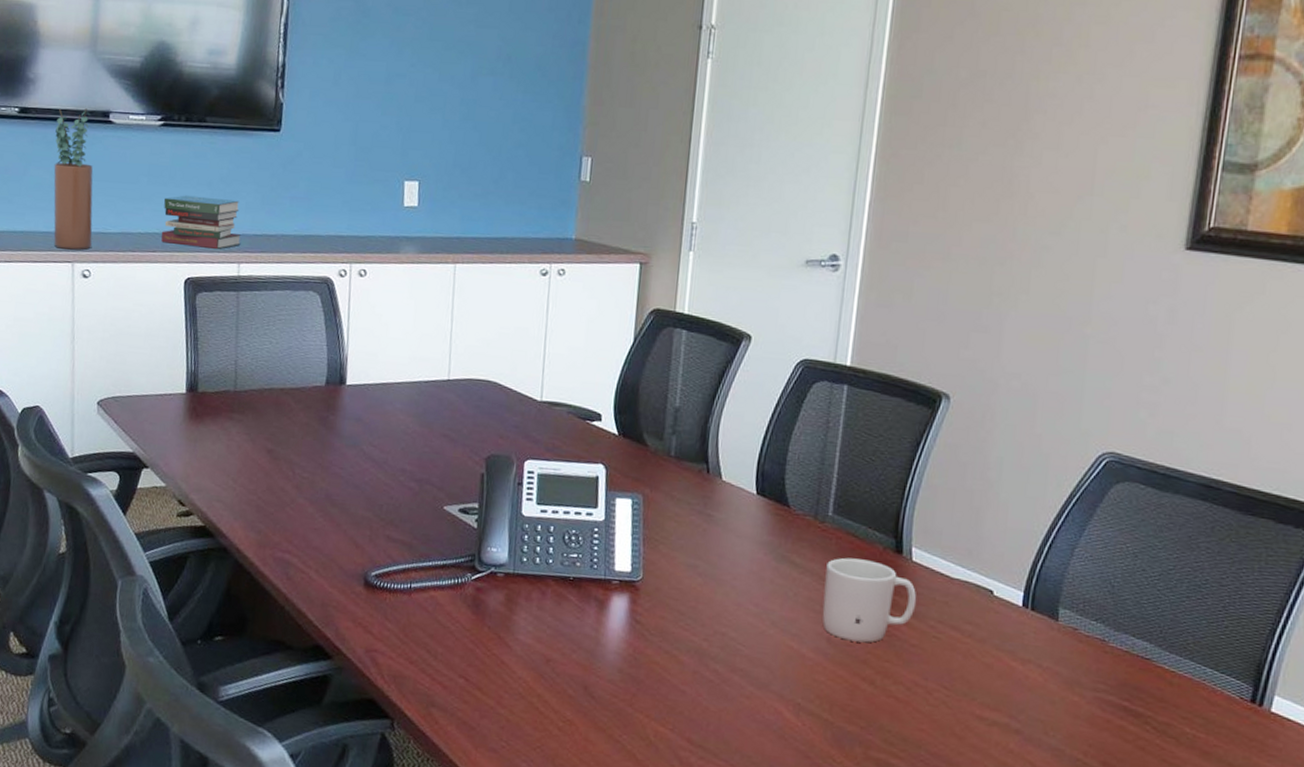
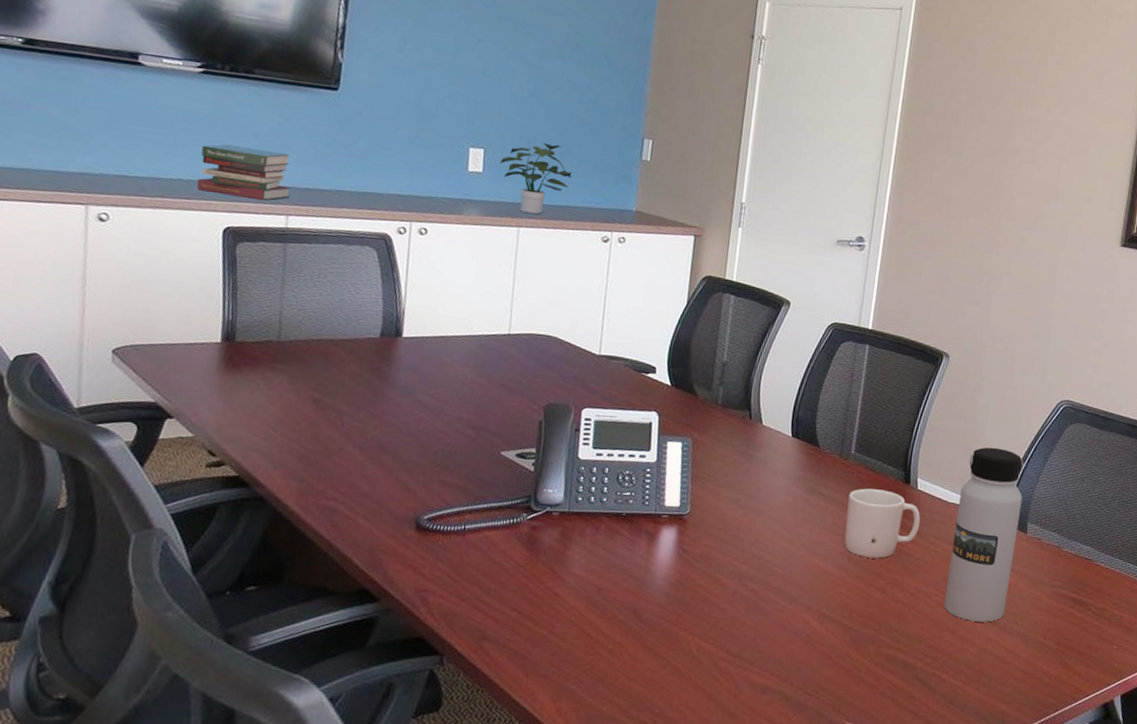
vase: present [53,108,94,251] -> none [63,45,117,193]
potted plant: none [434,170,507,249] -> present [499,143,572,215]
water bottle: none [948,510,1052,730] -> present [944,447,1024,623]

